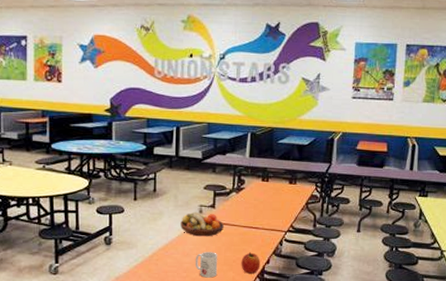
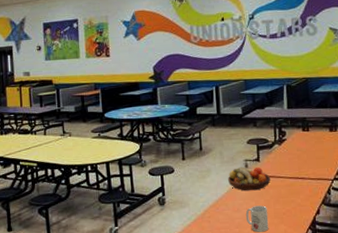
apple: present [241,252,261,274] -> none [291,203,311,226]

